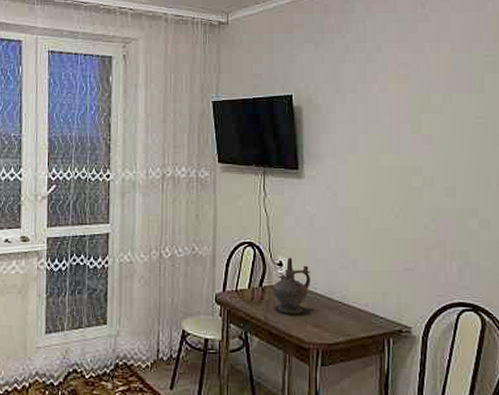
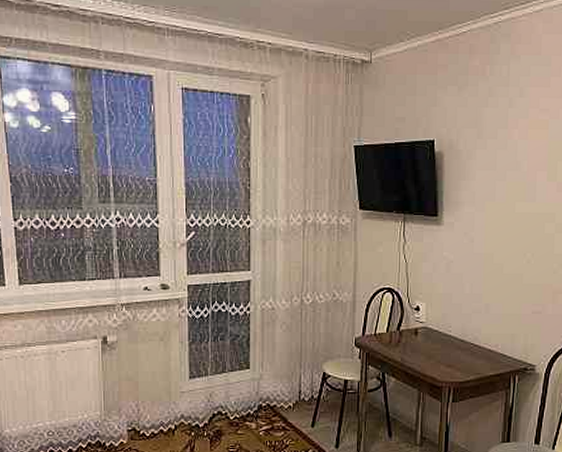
ceremonial vessel: present [272,257,310,314] -> none [409,302,446,355]

